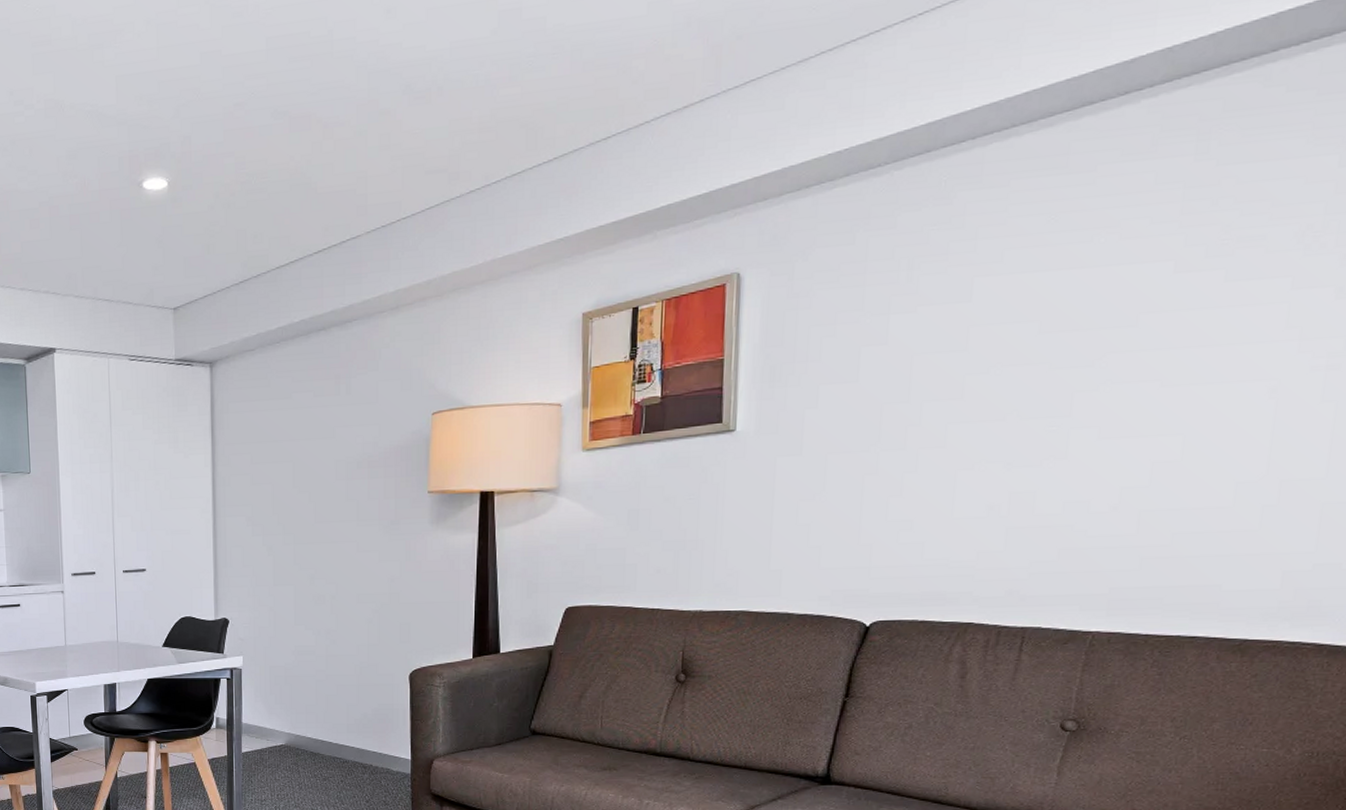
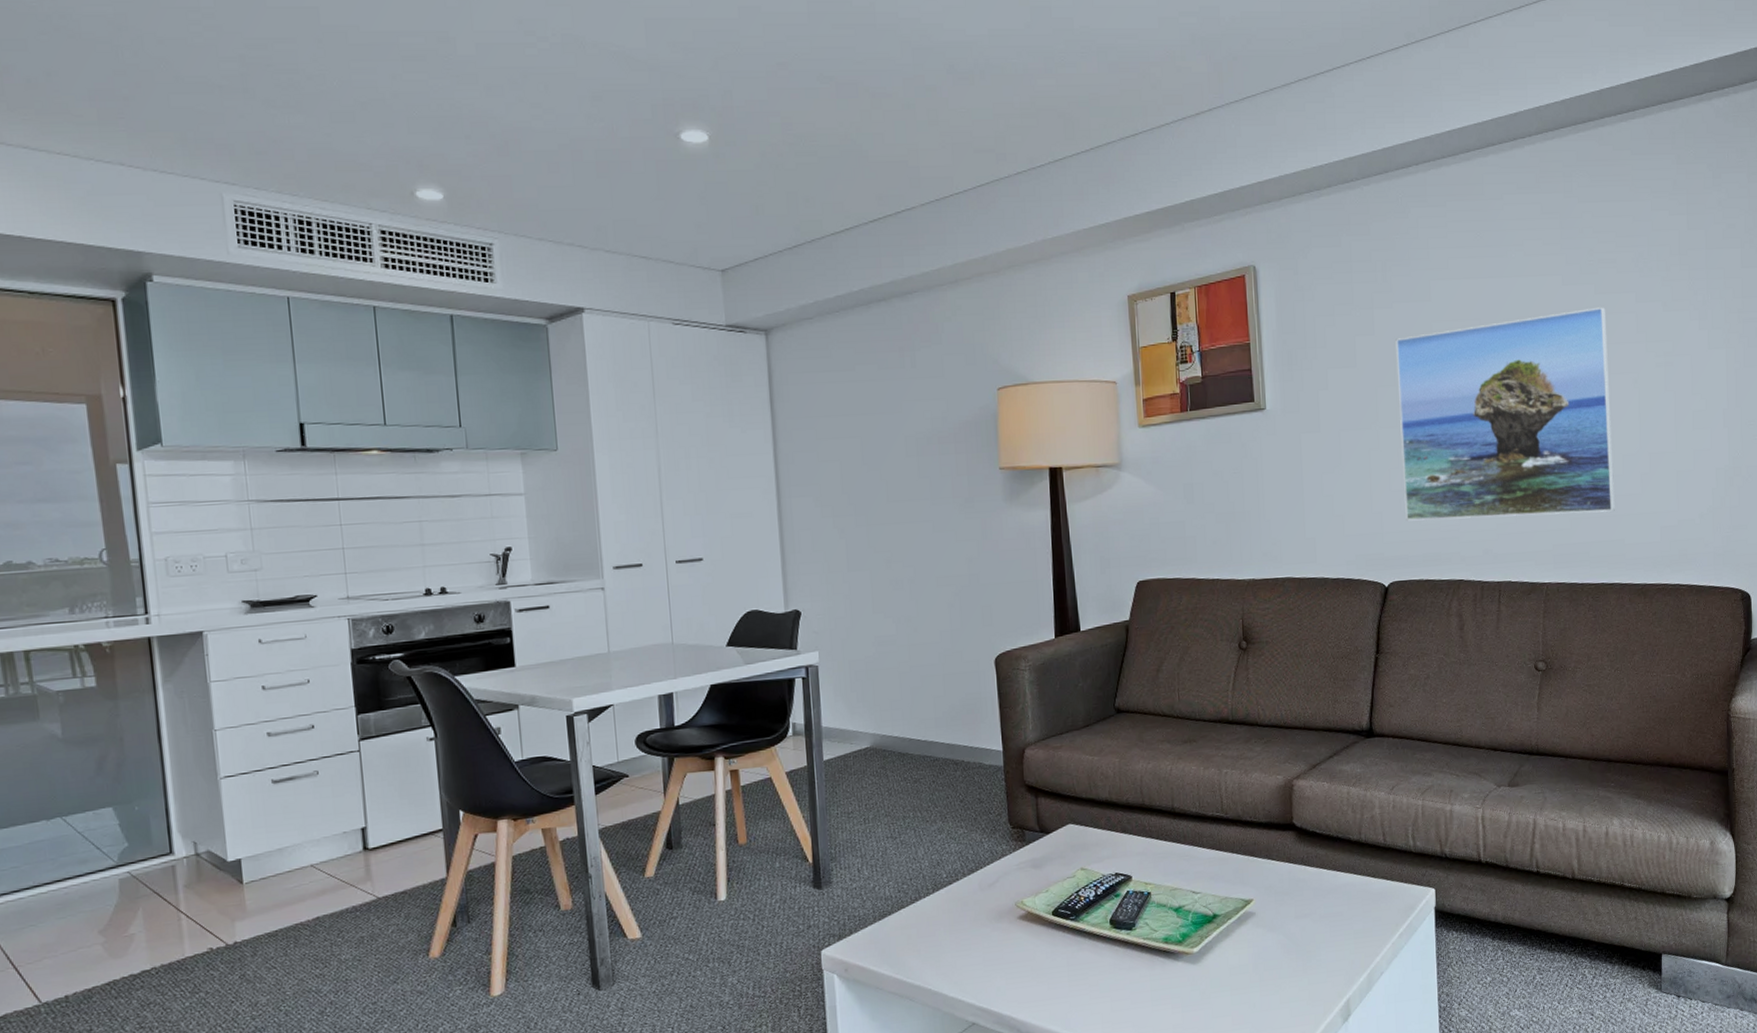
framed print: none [903,297,1239,555] -> present [1396,307,1615,521]

